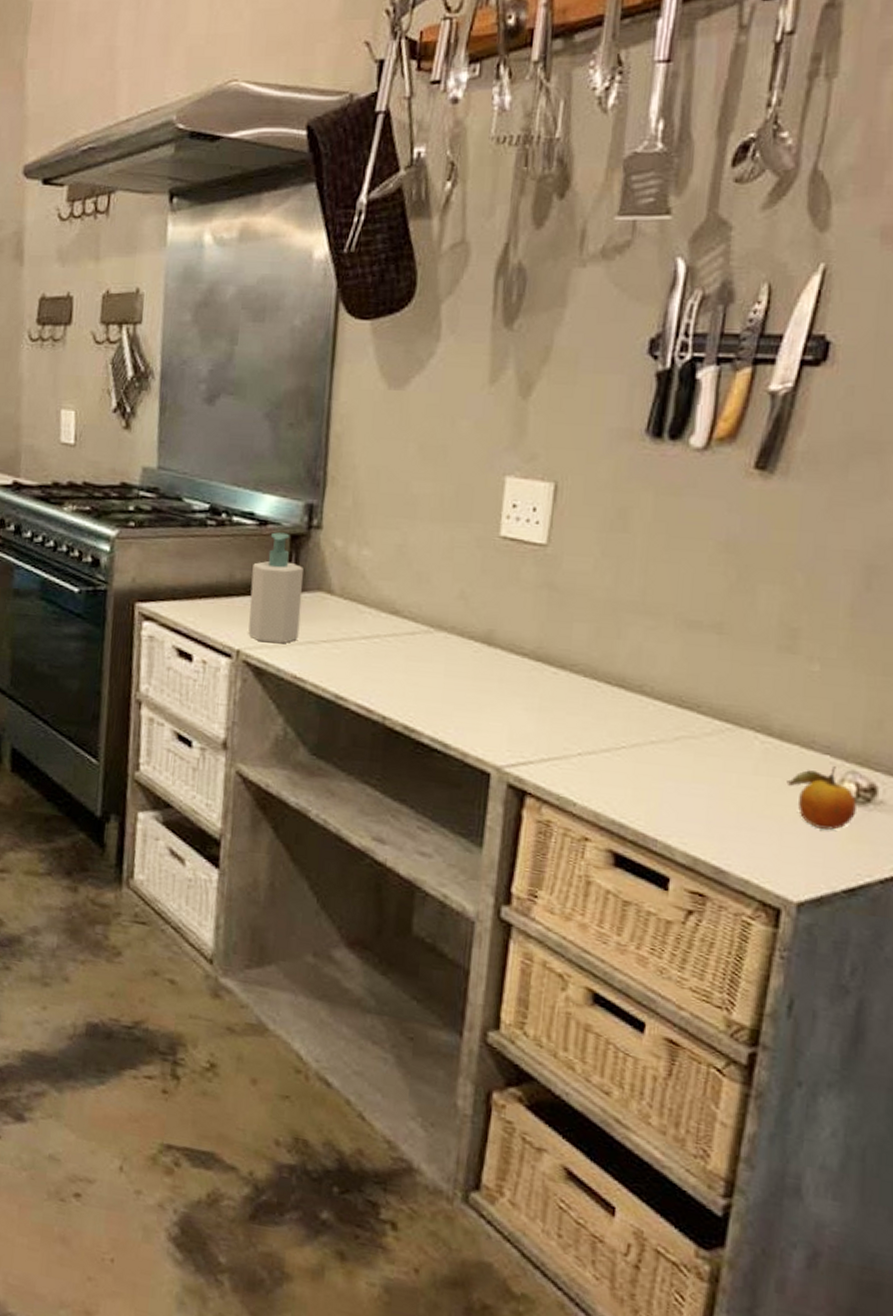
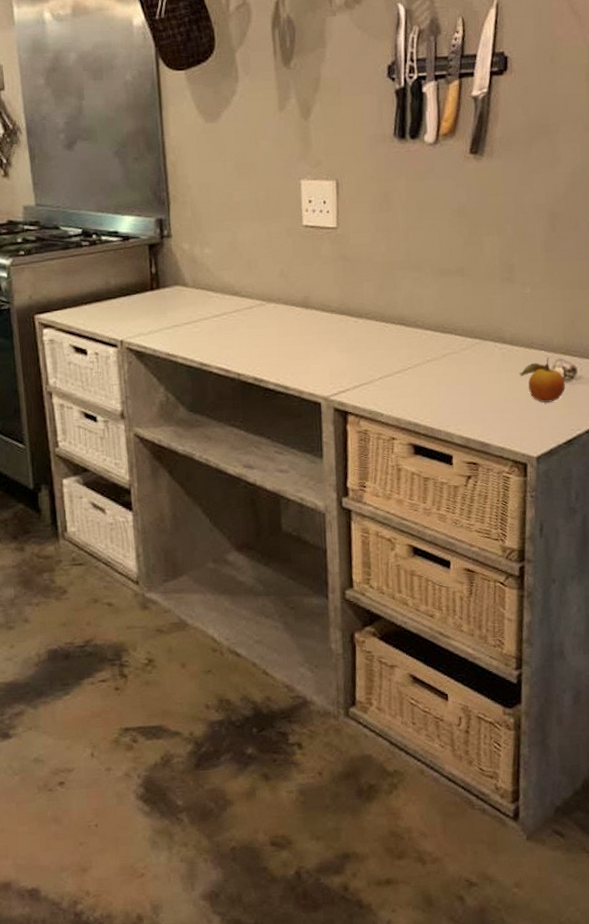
soap bottle: present [248,532,303,644] -> none [123,244,166,332]

